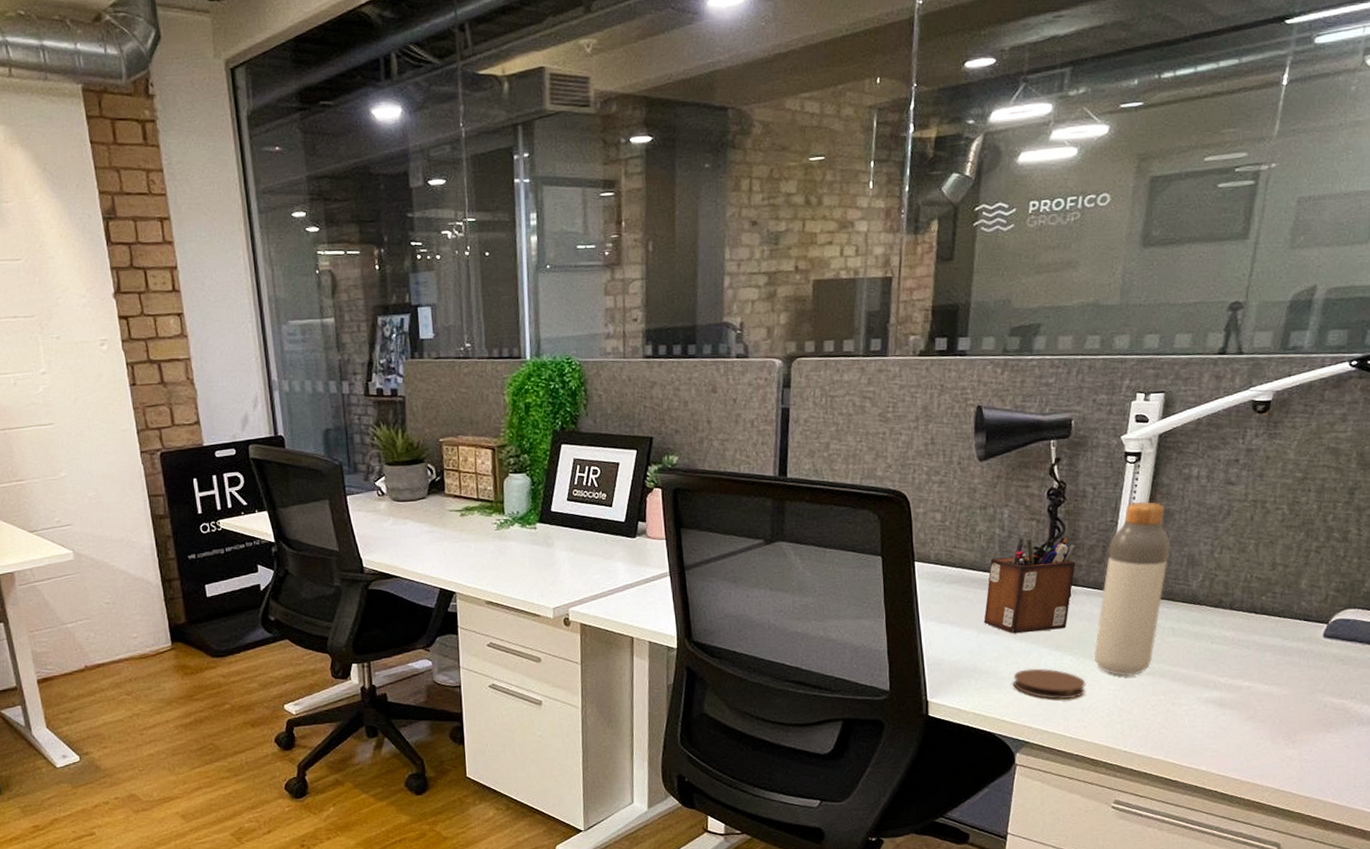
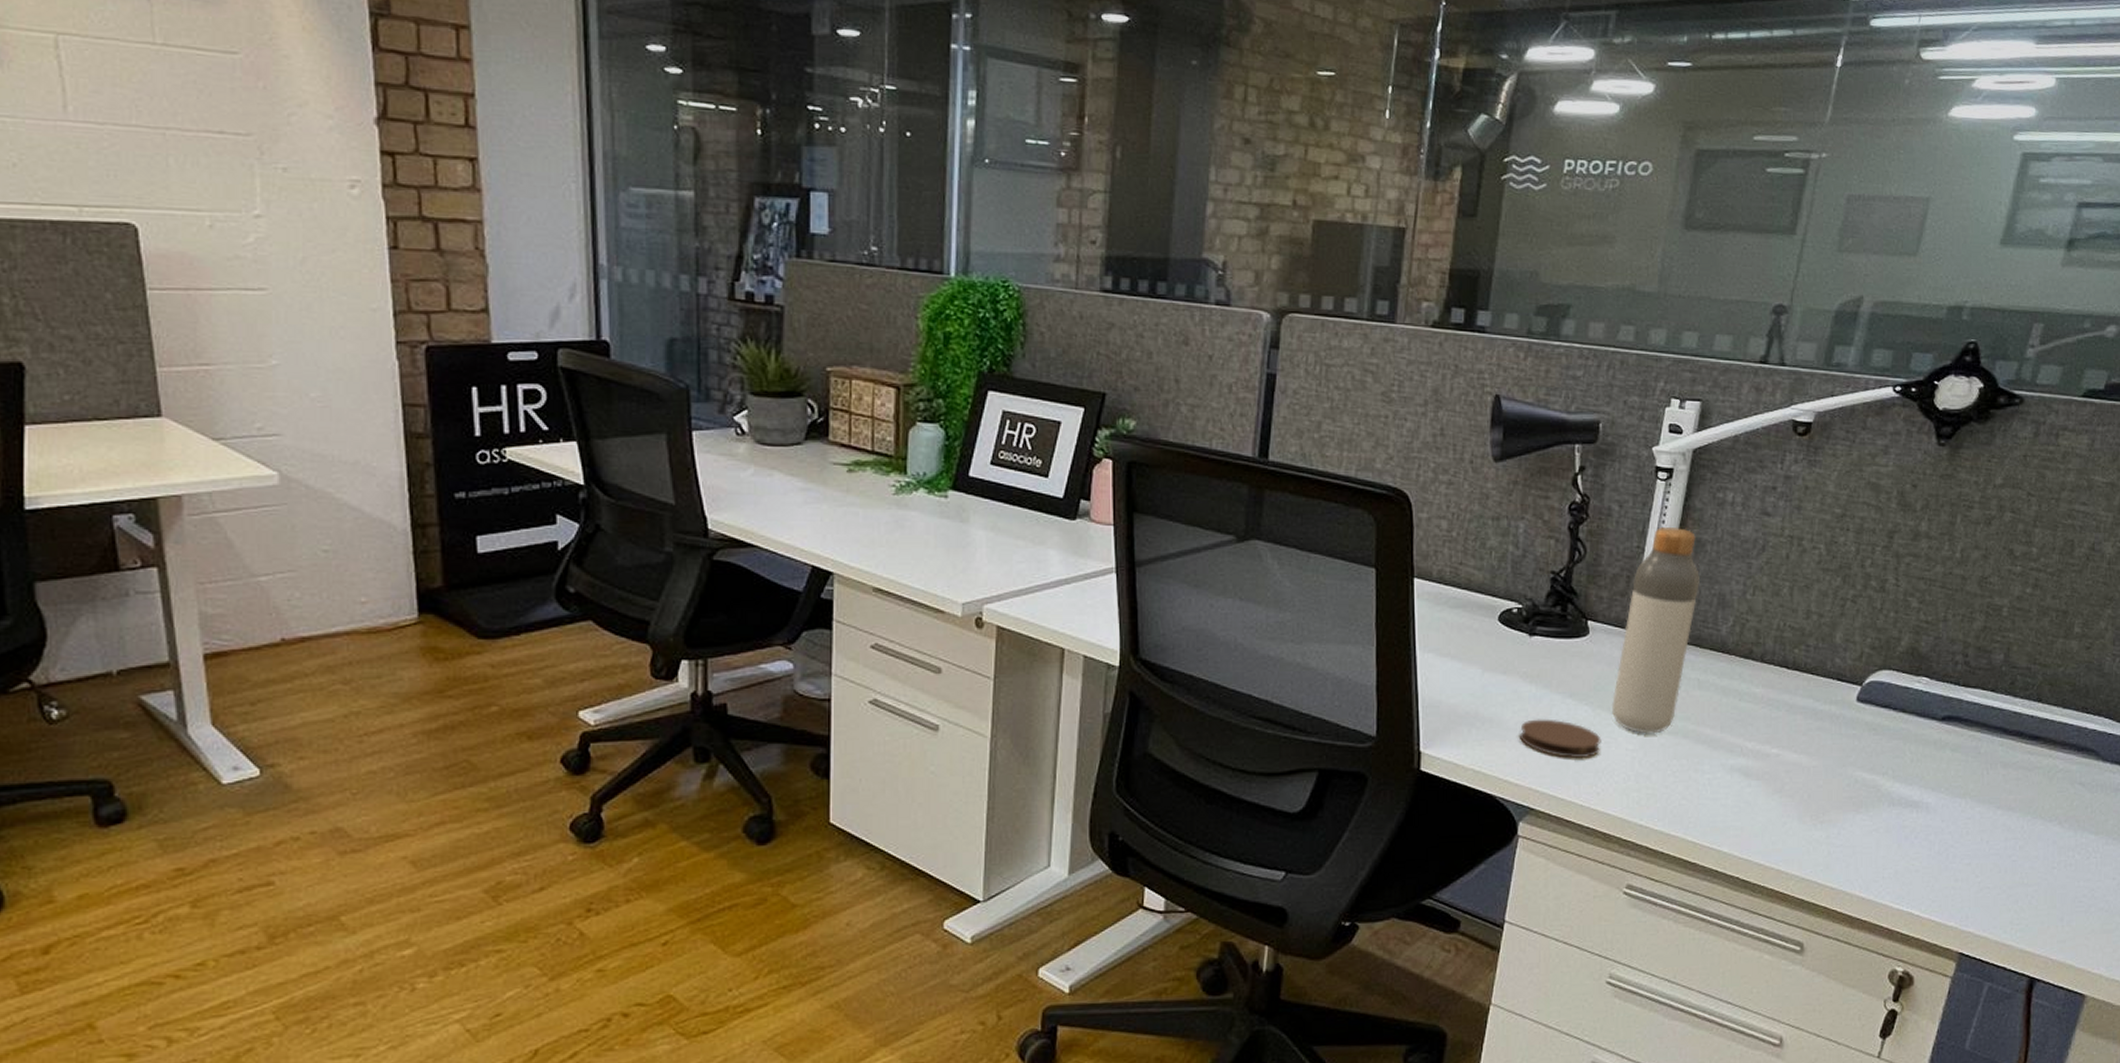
desk organizer: present [984,534,1076,634] -> none [1490,559,1596,675]

